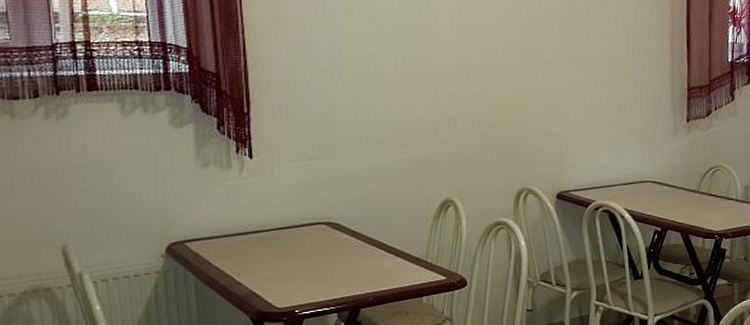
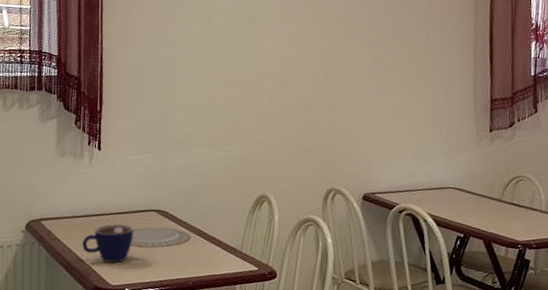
cup: none [239,240,301,284] -> present [82,224,134,263]
plate: none [298,241,368,265] -> present [131,227,191,248]

